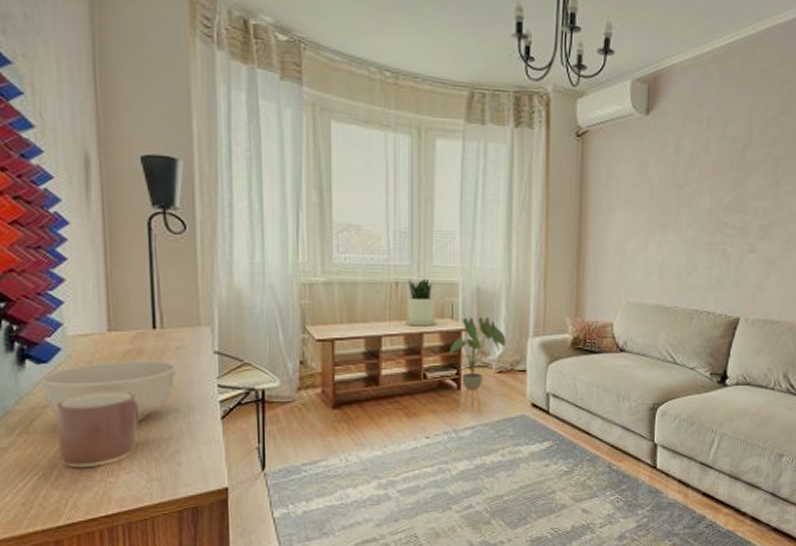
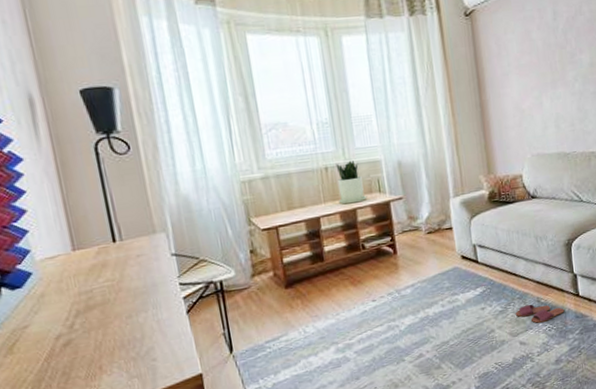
bowl: present [40,361,176,421] -> none [17,269,140,334]
mug: present [55,391,140,468] -> none [34,302,114,378]
house plant: present [450,317,506,412] -> none [382,186,431,273]
slippers: none [581,469,638,491] -> present [515,304,565,323]

